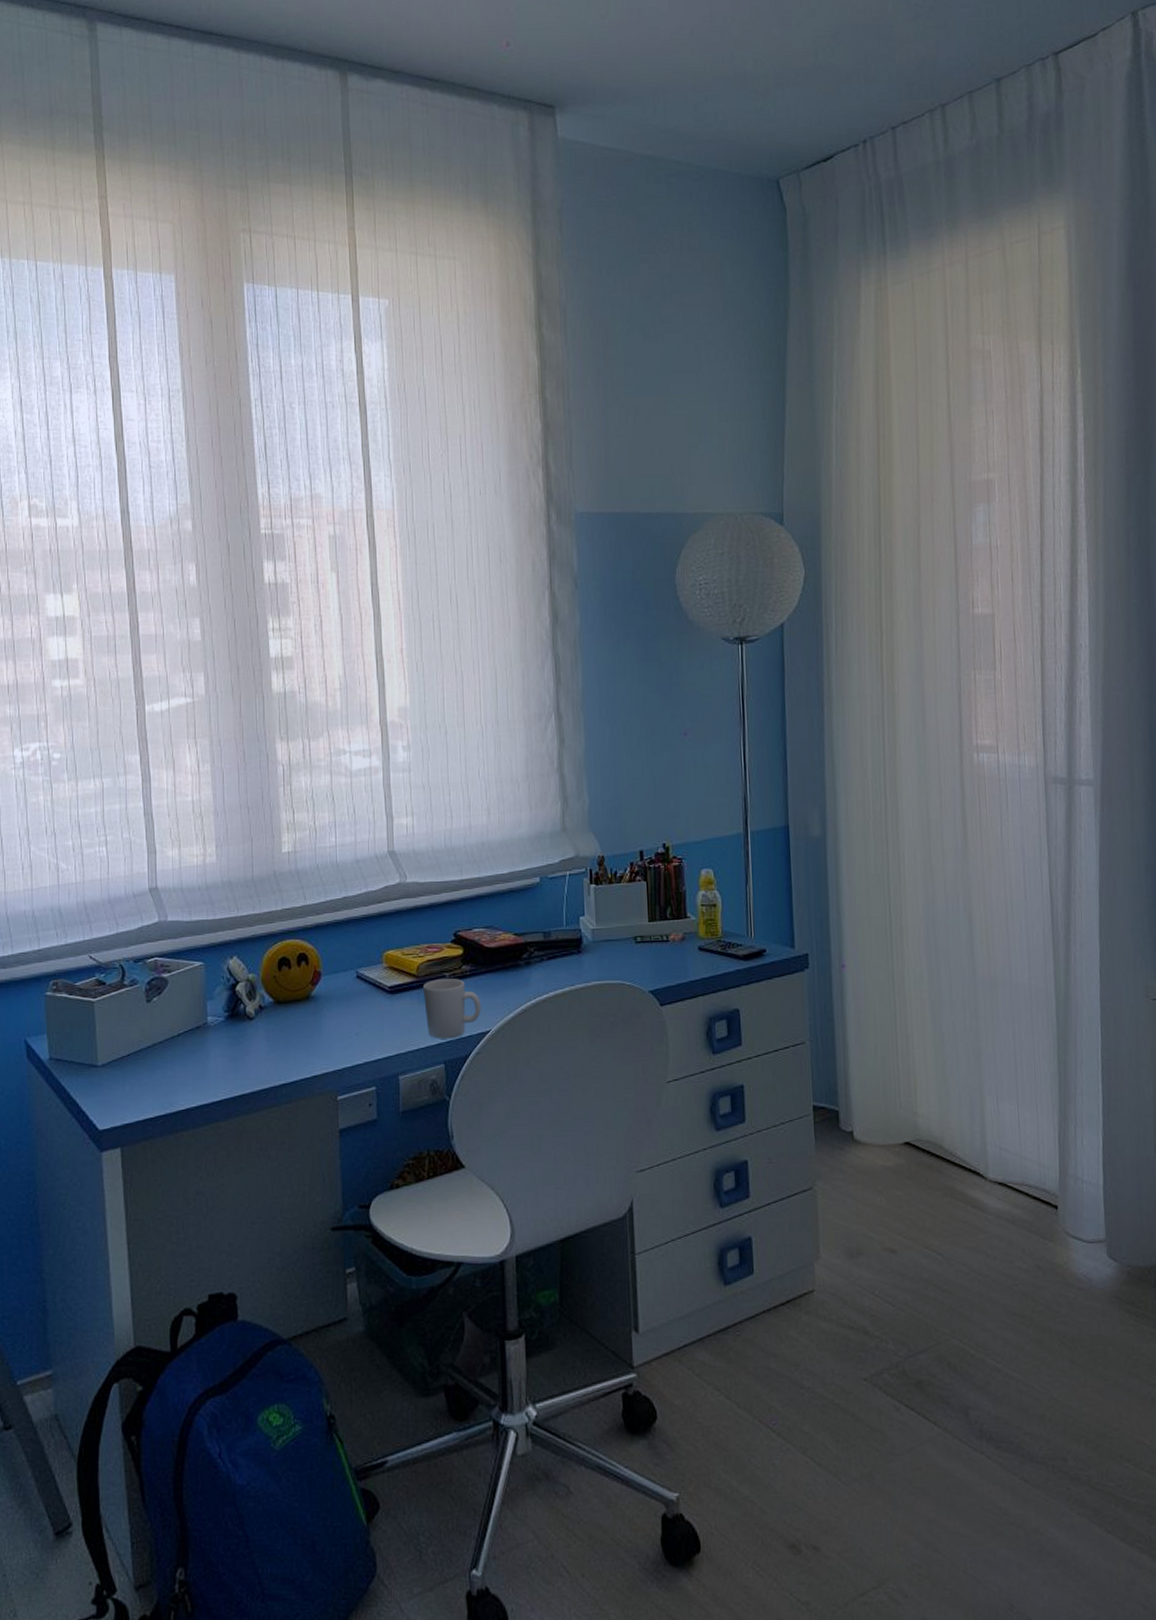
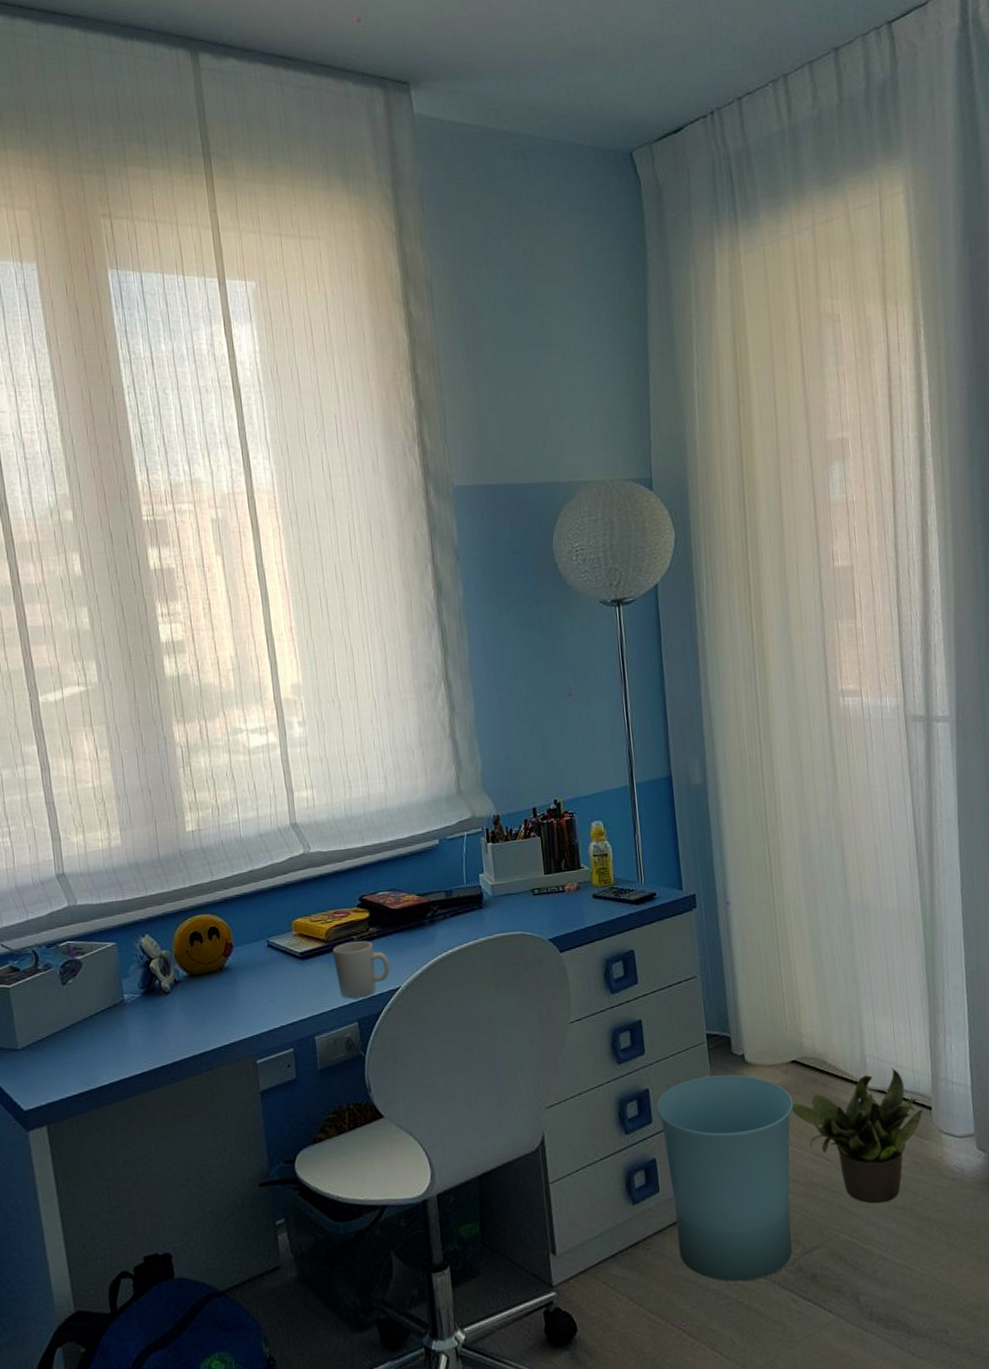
waste bin: none [755,1151,905,1381] -> present [656,1074,794,1282]
potted plant: none [902,1159,1048,1308] -> present [791,1068,923,1204]

